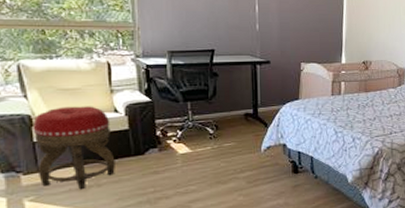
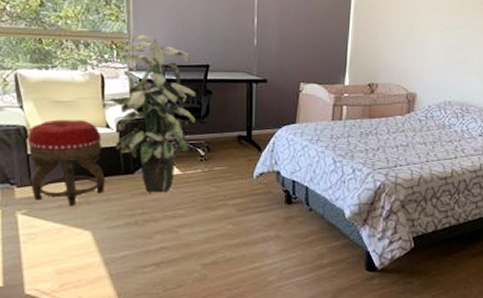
indoor plant: none [118,24,203,172] -> present [110,35,196,193]

